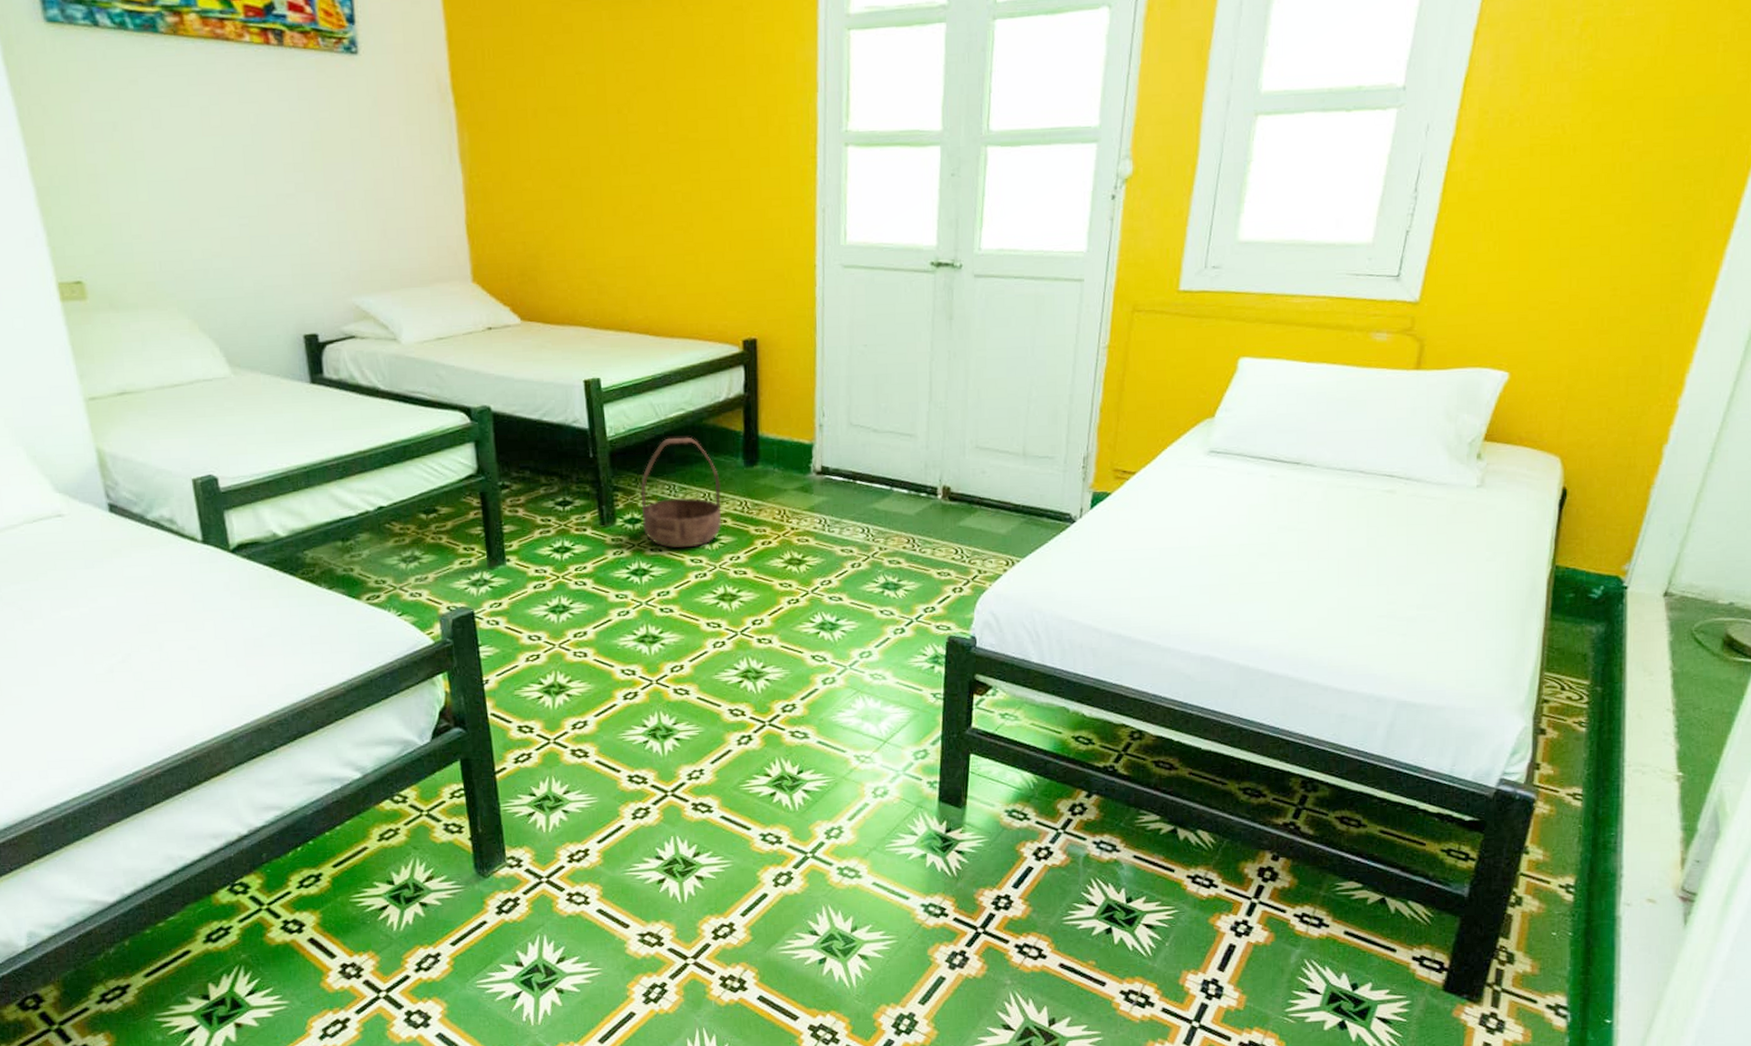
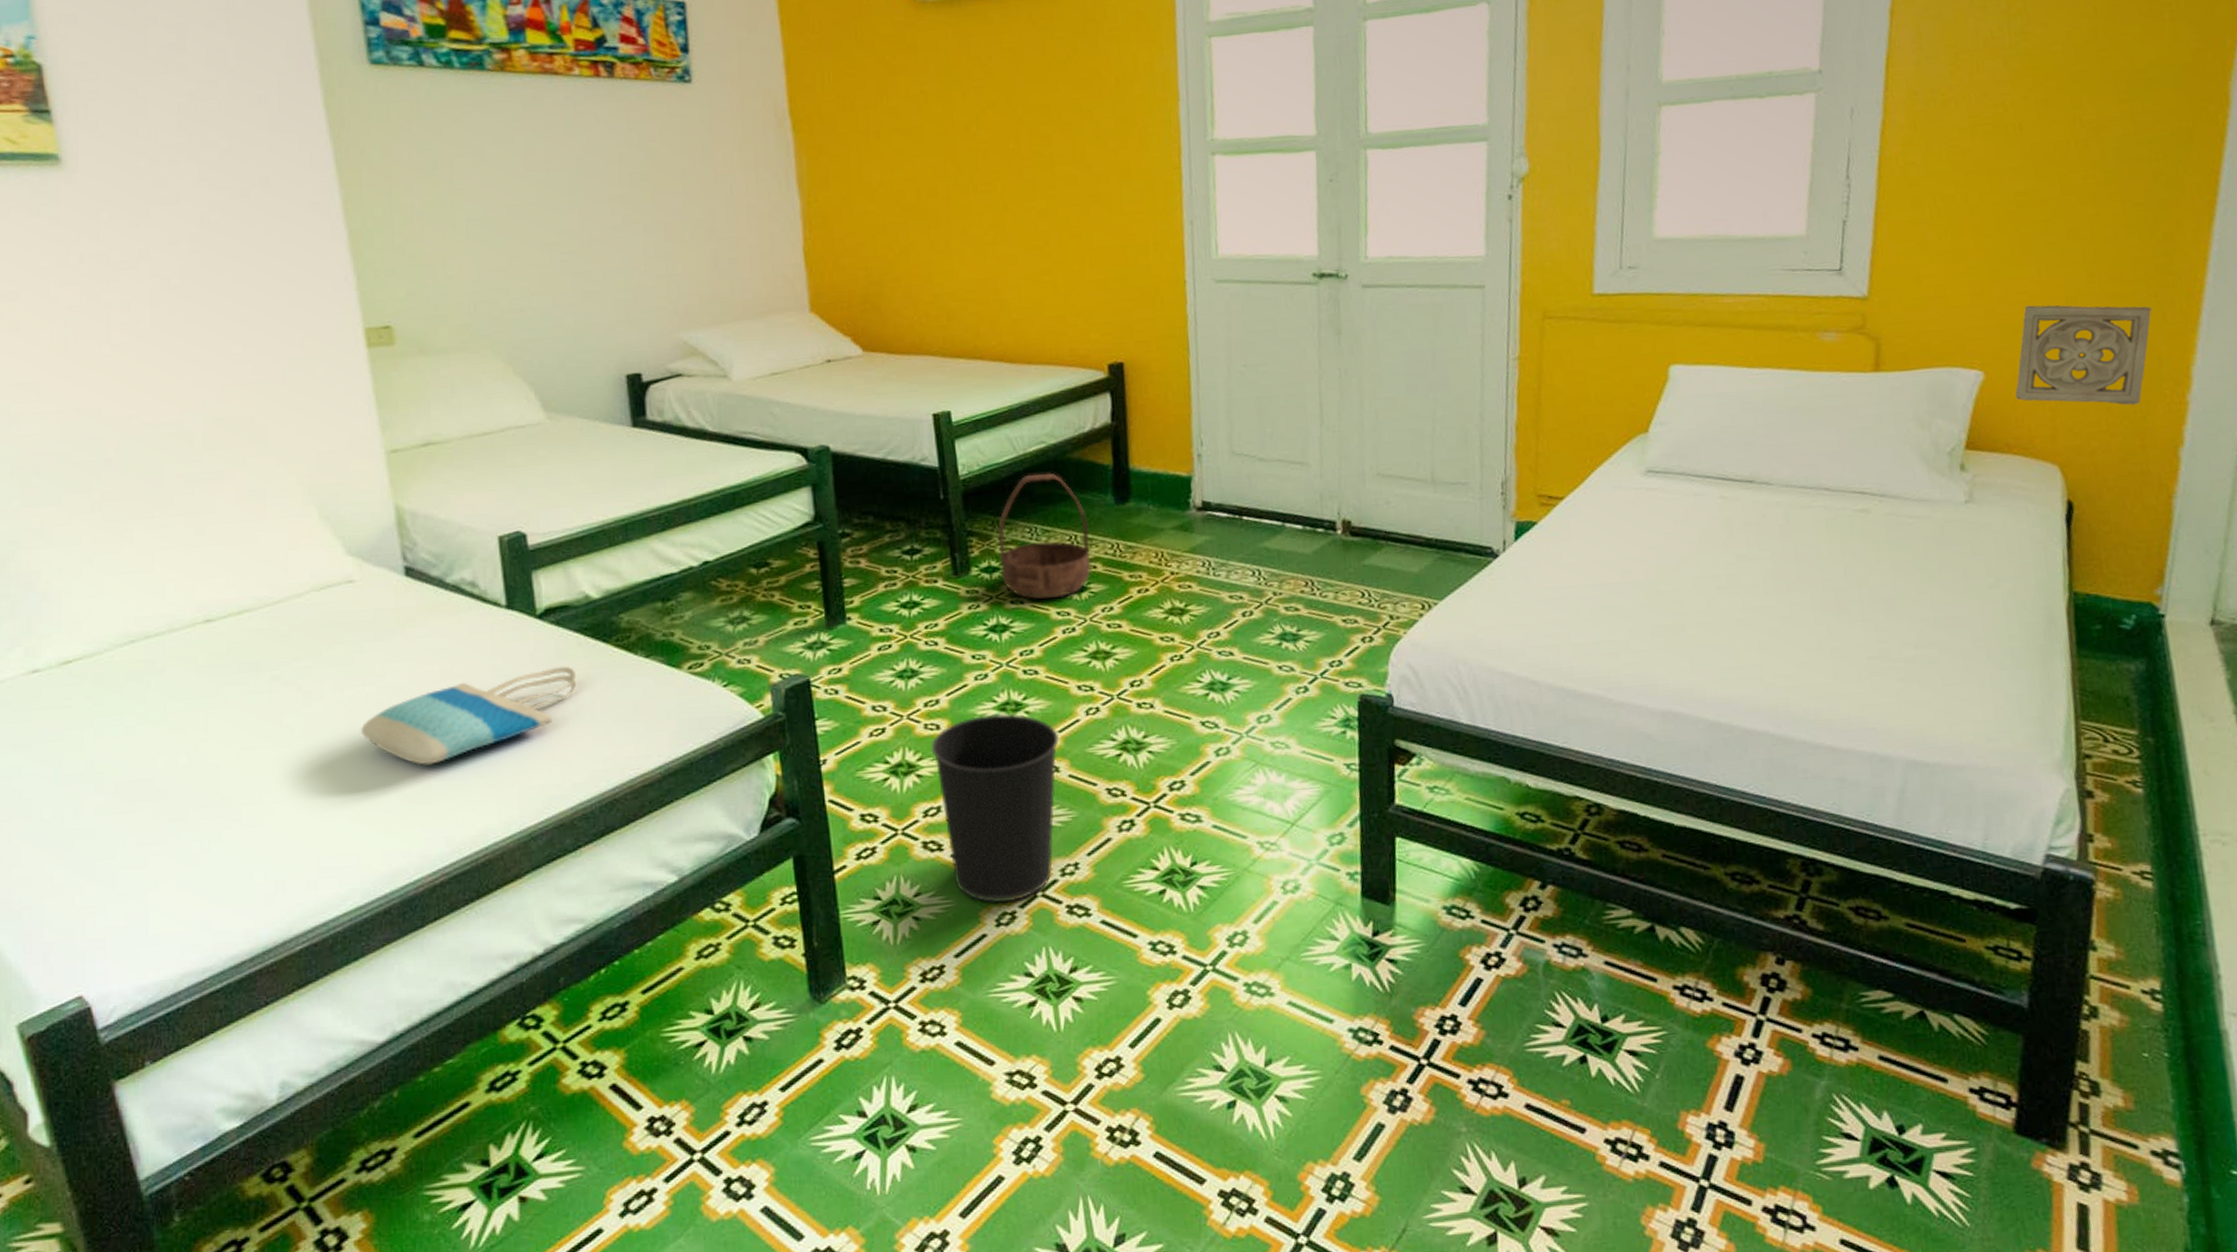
tote bag: none [78,595,269,677] -> present [361,666,577,766]
wastebasket: none [579,644,690,801] -> present [931,713,1059,903]
wall ornament: none [1534,314,1661,407] -> present [2015,305,2152,406]

